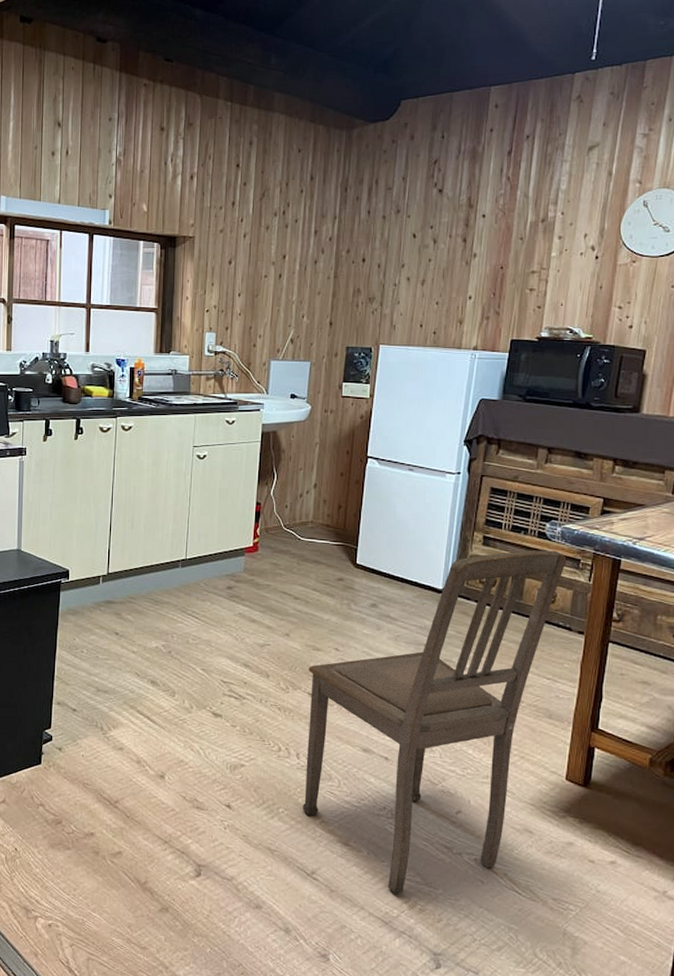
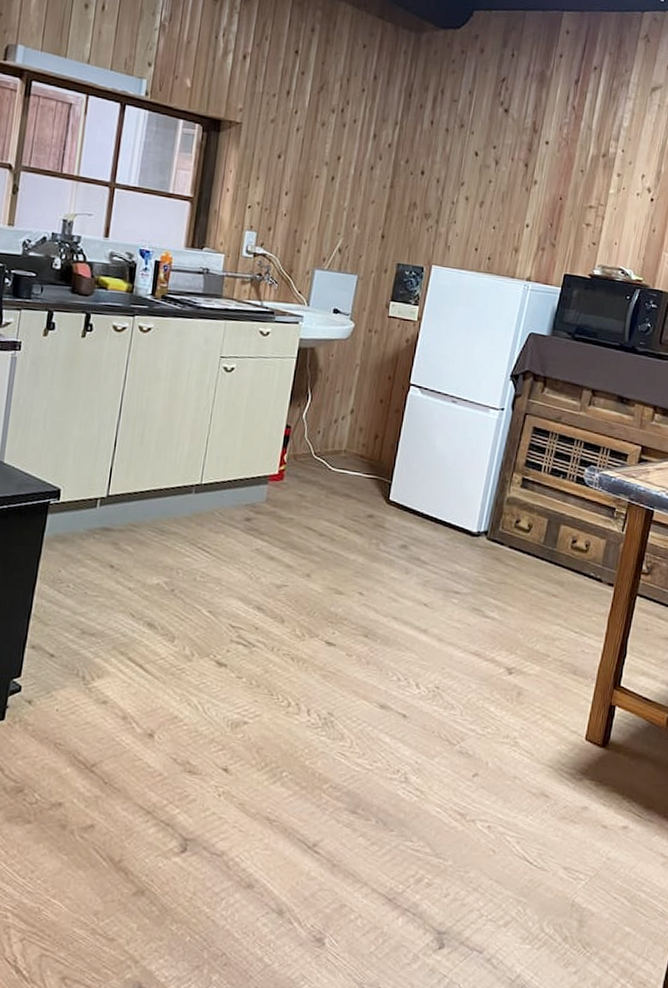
dining chair: present [303,550,567,894] -> none [309,495,602,867]

